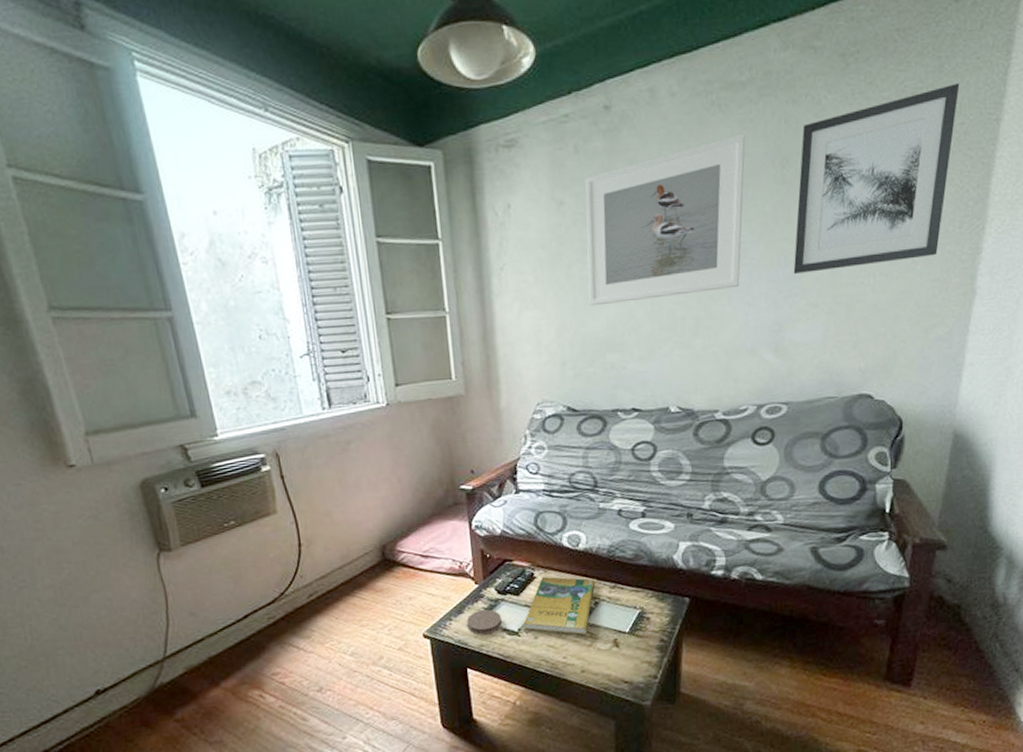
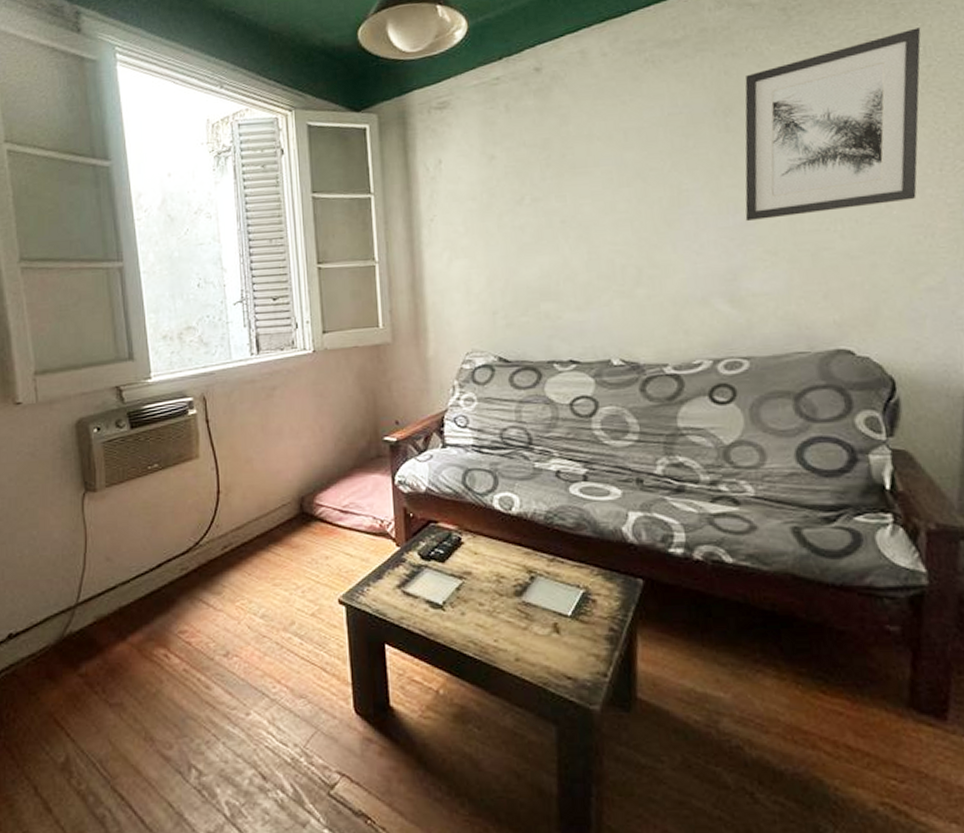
coaster: present [466,609,502,635] -> none [386,576,425,606]
booklet: present [524,576,596,636] -> none [450,542,531,616]
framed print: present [585,133,746,306] -> none [516,86,685,256]

